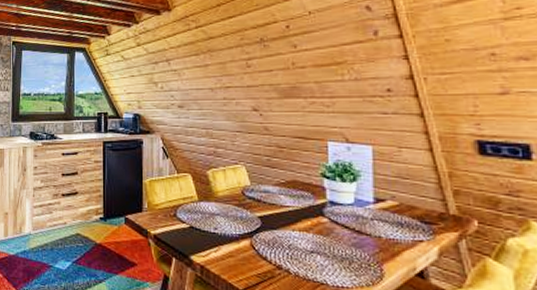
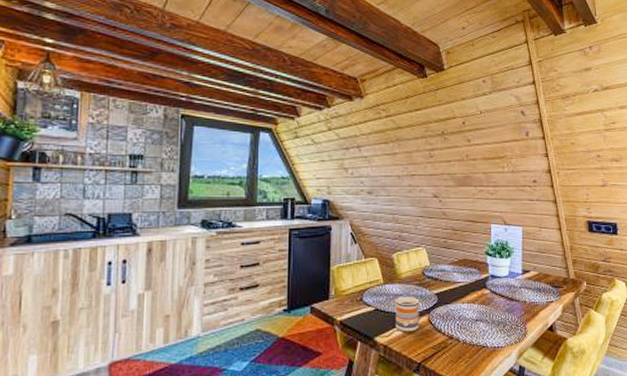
mug: none [212,216,240,255] -> present [396,296,419,332]

